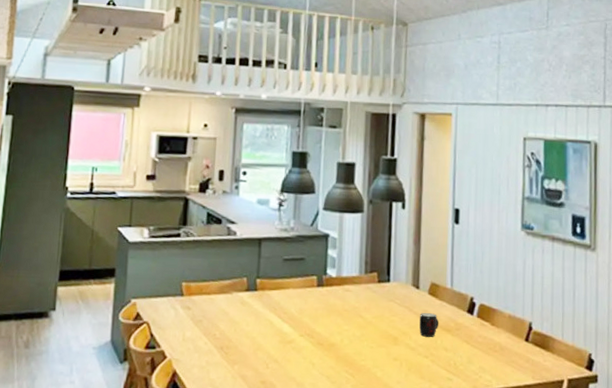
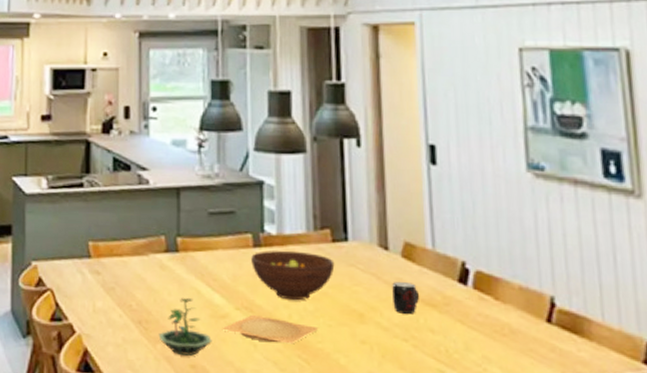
terrarium: none [236,327,280,374] -> present [158,297,212,356]
plate: none [288,340,363,362] -> present [222,314,319,345]
fruit bowl: none [315,289,379,329] -> present [251,250,335,301]

